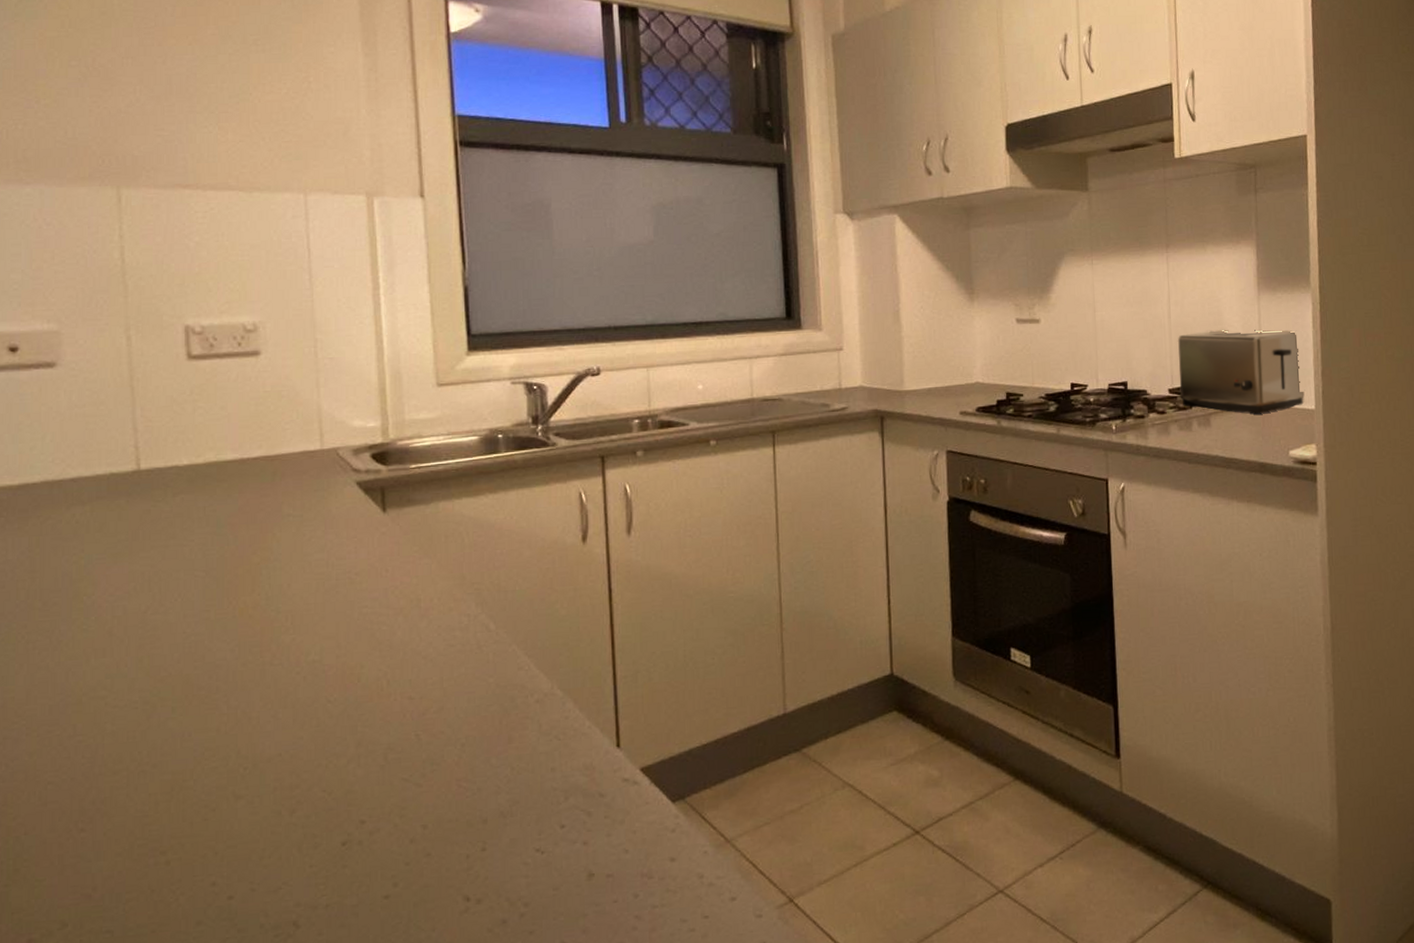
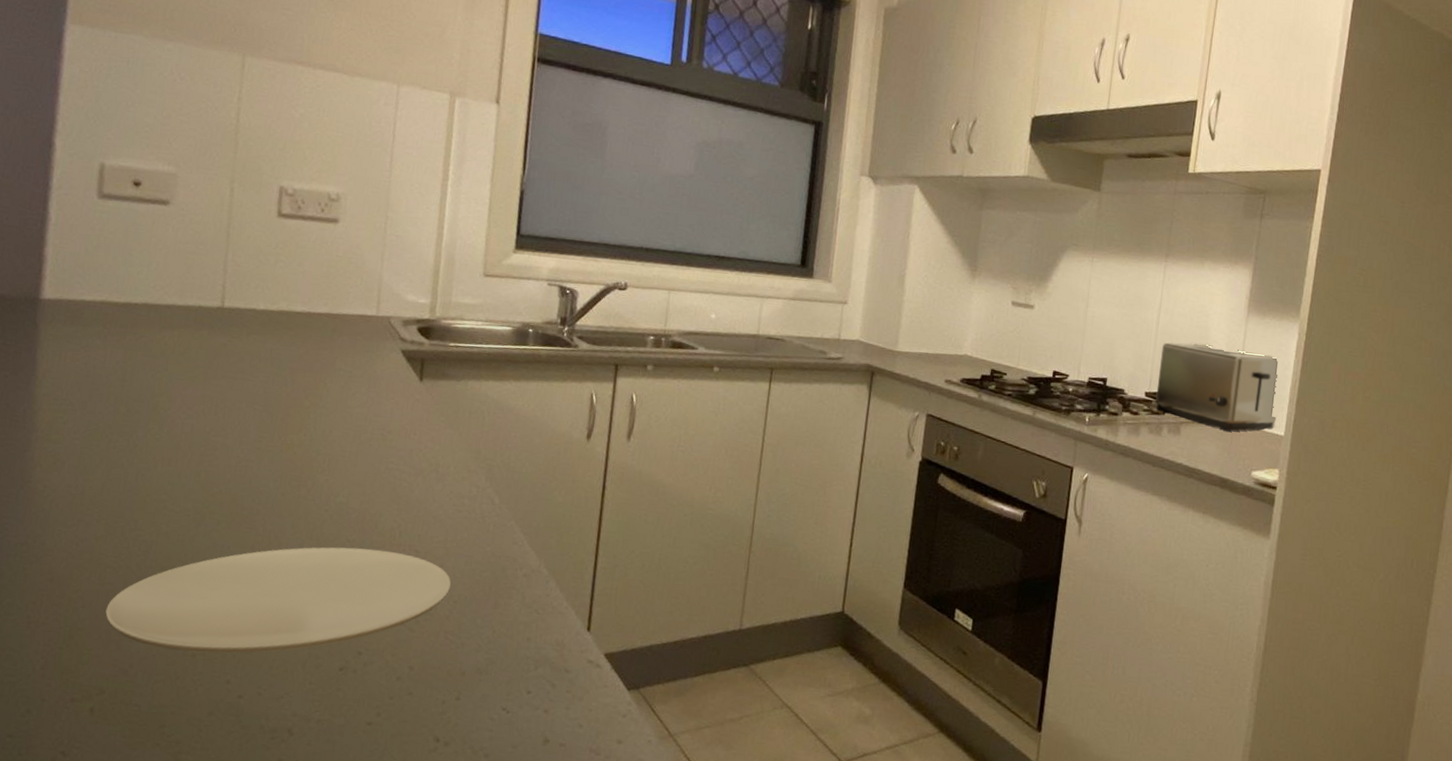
plate: none [54,703,456,862] -> present [105,547,452,653]

